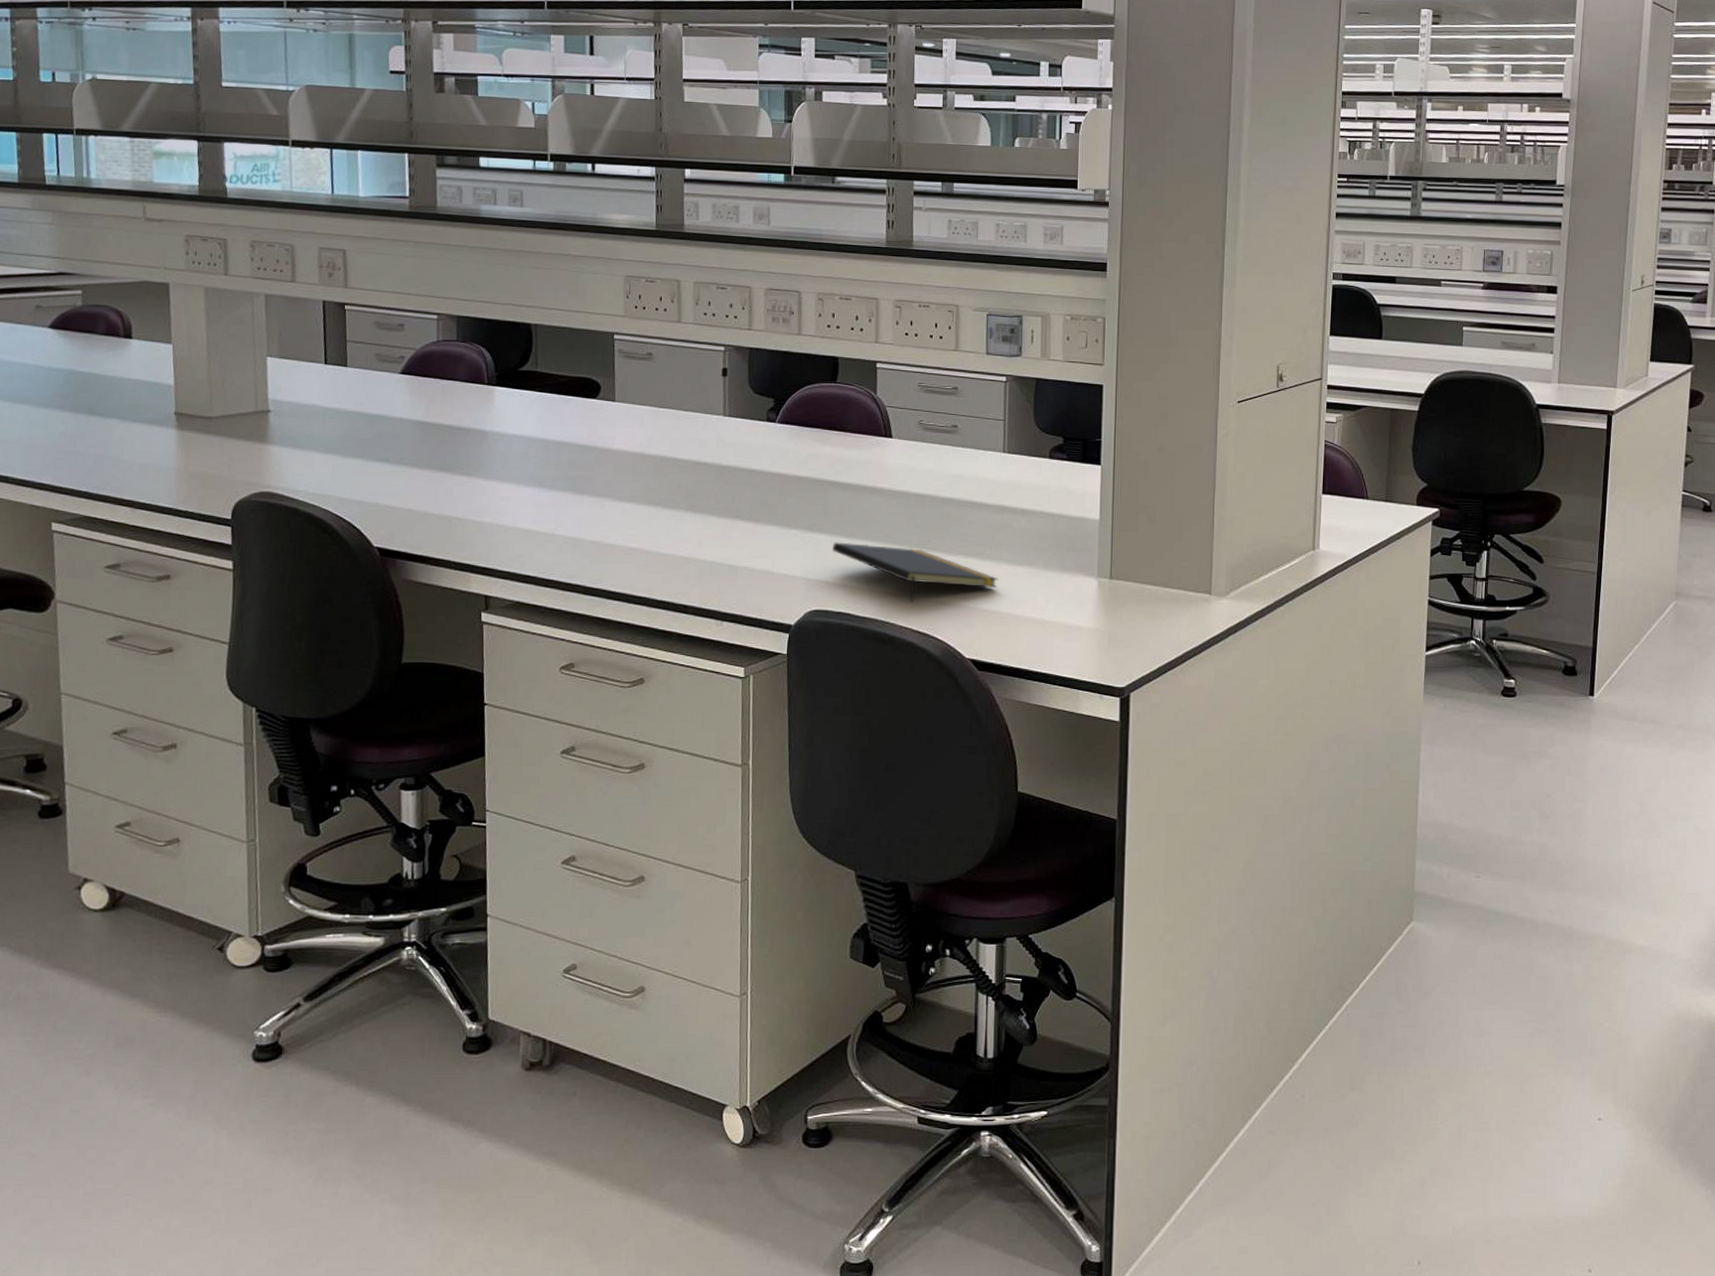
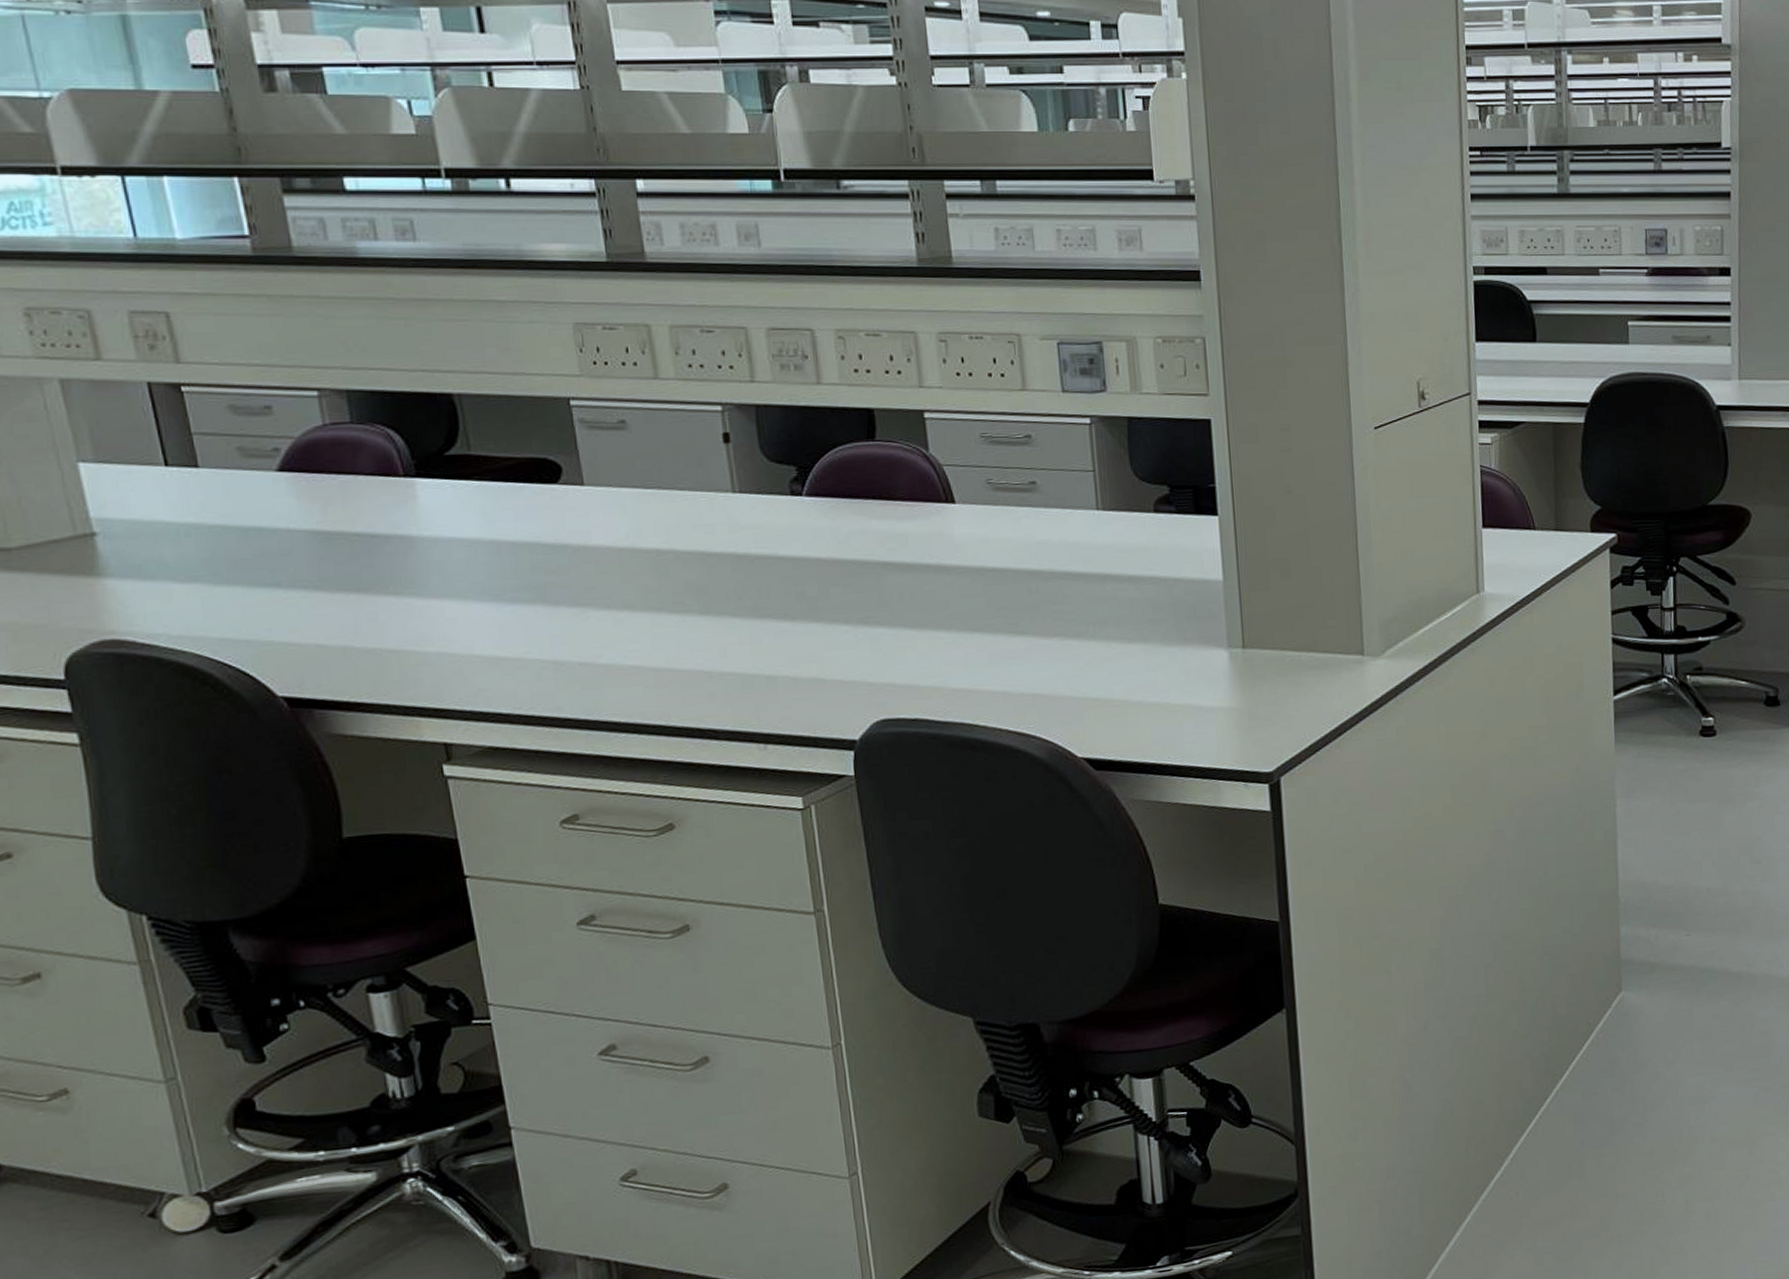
notepad: present [833,542,998,603] -> none [896,634,1108,699]

